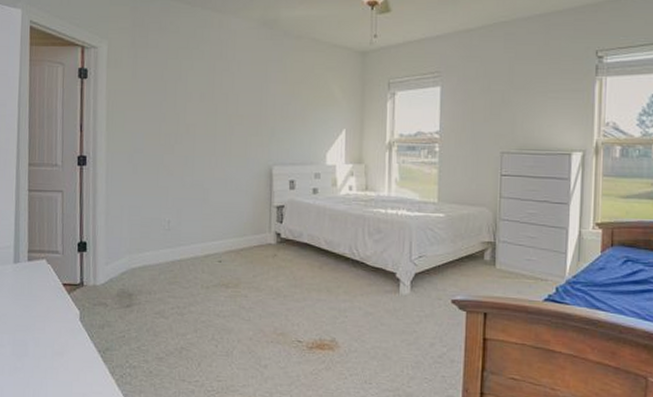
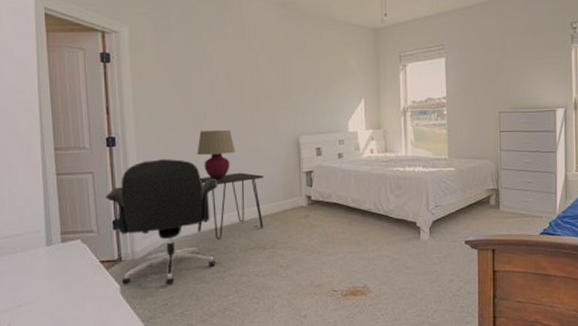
office chair: none [73,182,184,317] -> present [105,159,218,286]
desk: none [160,201,232,272] -> present [198,172,263,240]
table lamp: none [165,154,204,207] -> present [197,129,235,179]

